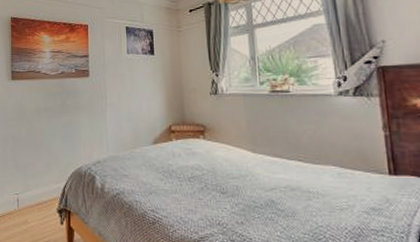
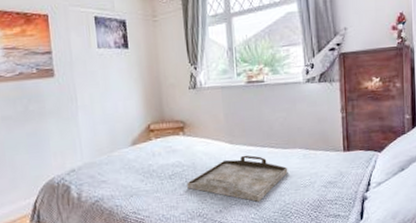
serving tray: none [206,166,320,218] -> present [187,155,288,202]

